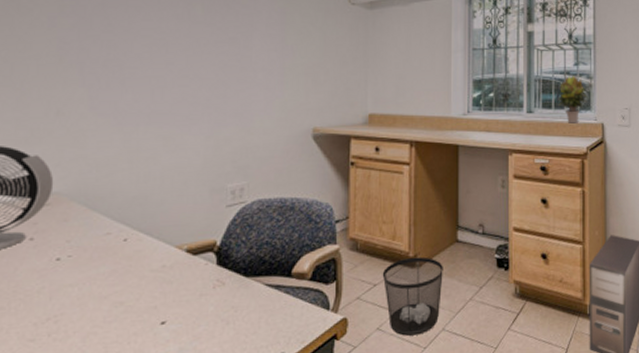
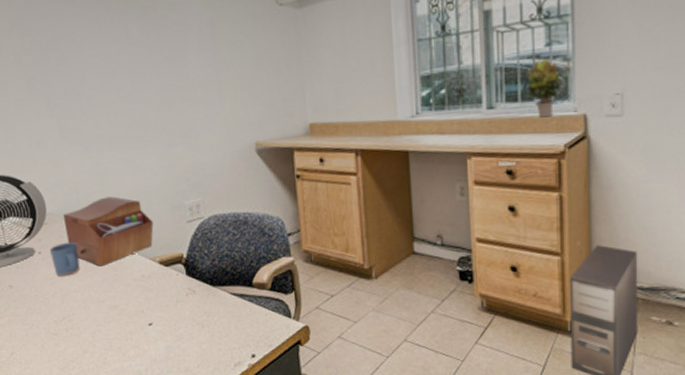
mug: none [46,226,85,267] -> present [50,242,80,276]
sewing box: none [73,176,186,256] -> present [63,196,154,267]
waste bin: present [382,257,443,336] -> none [338,269,402,345]

